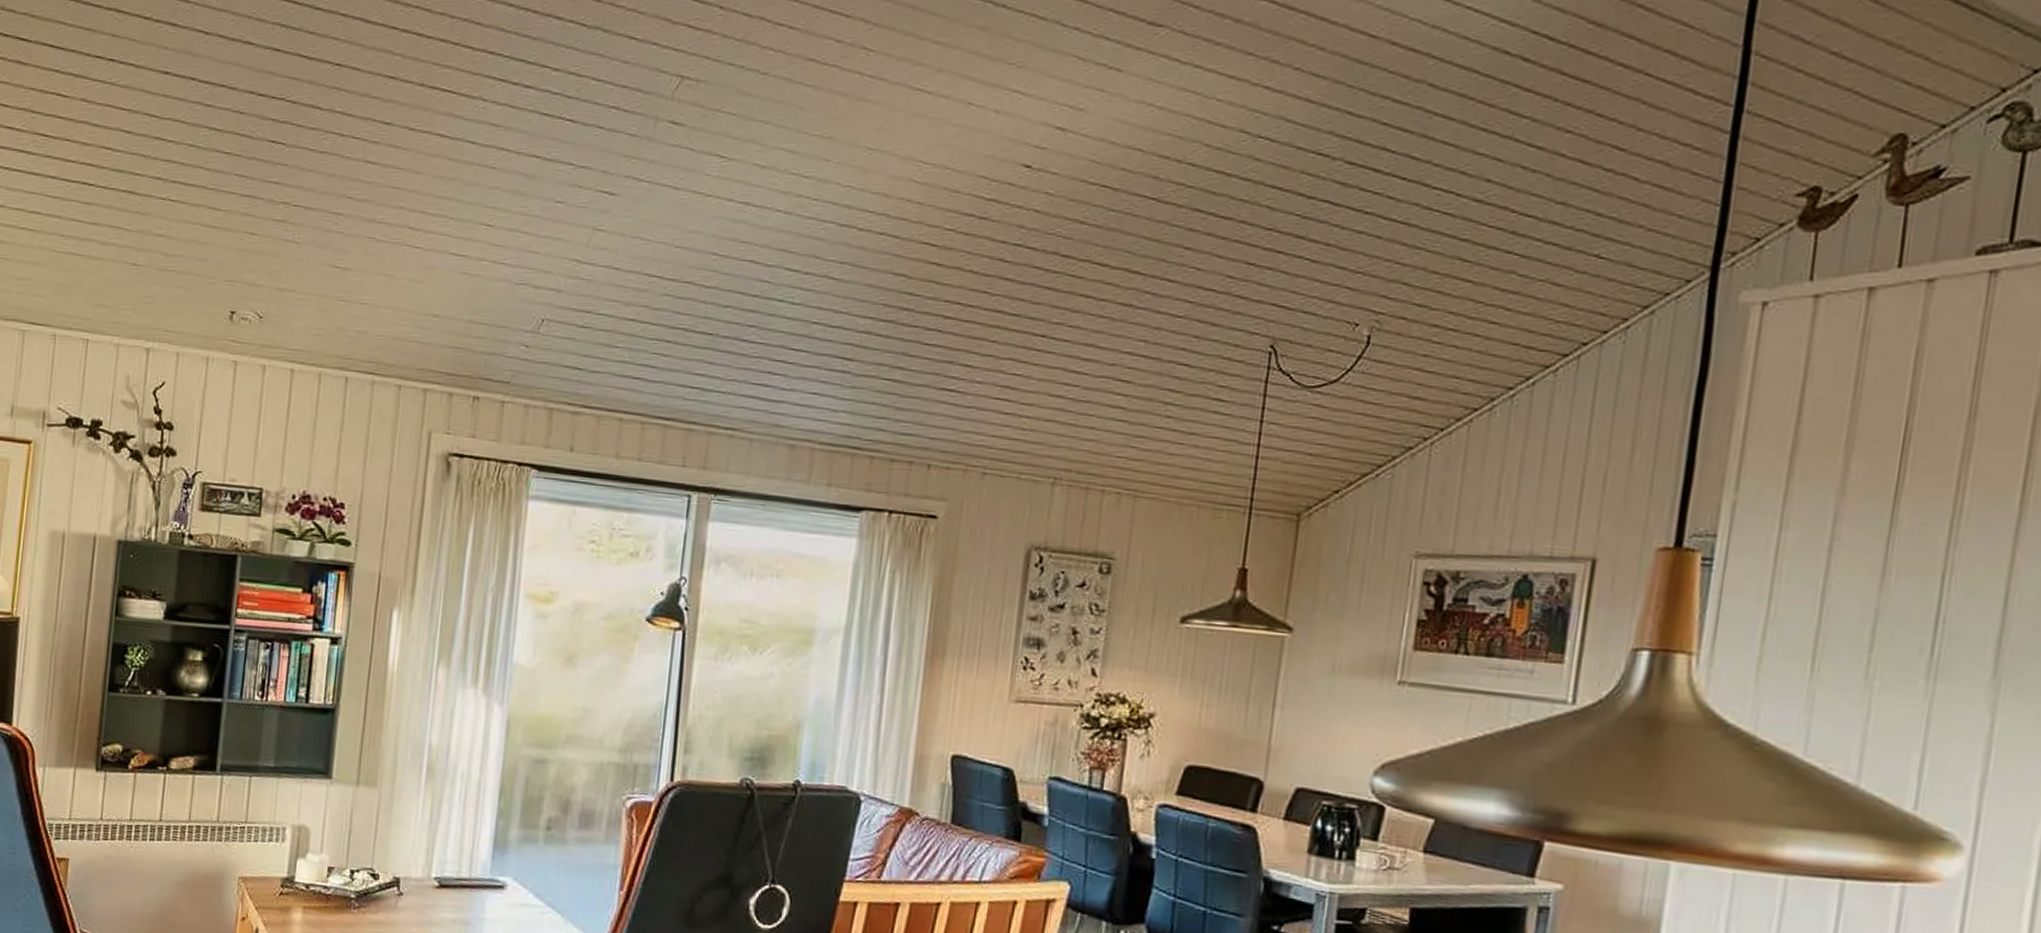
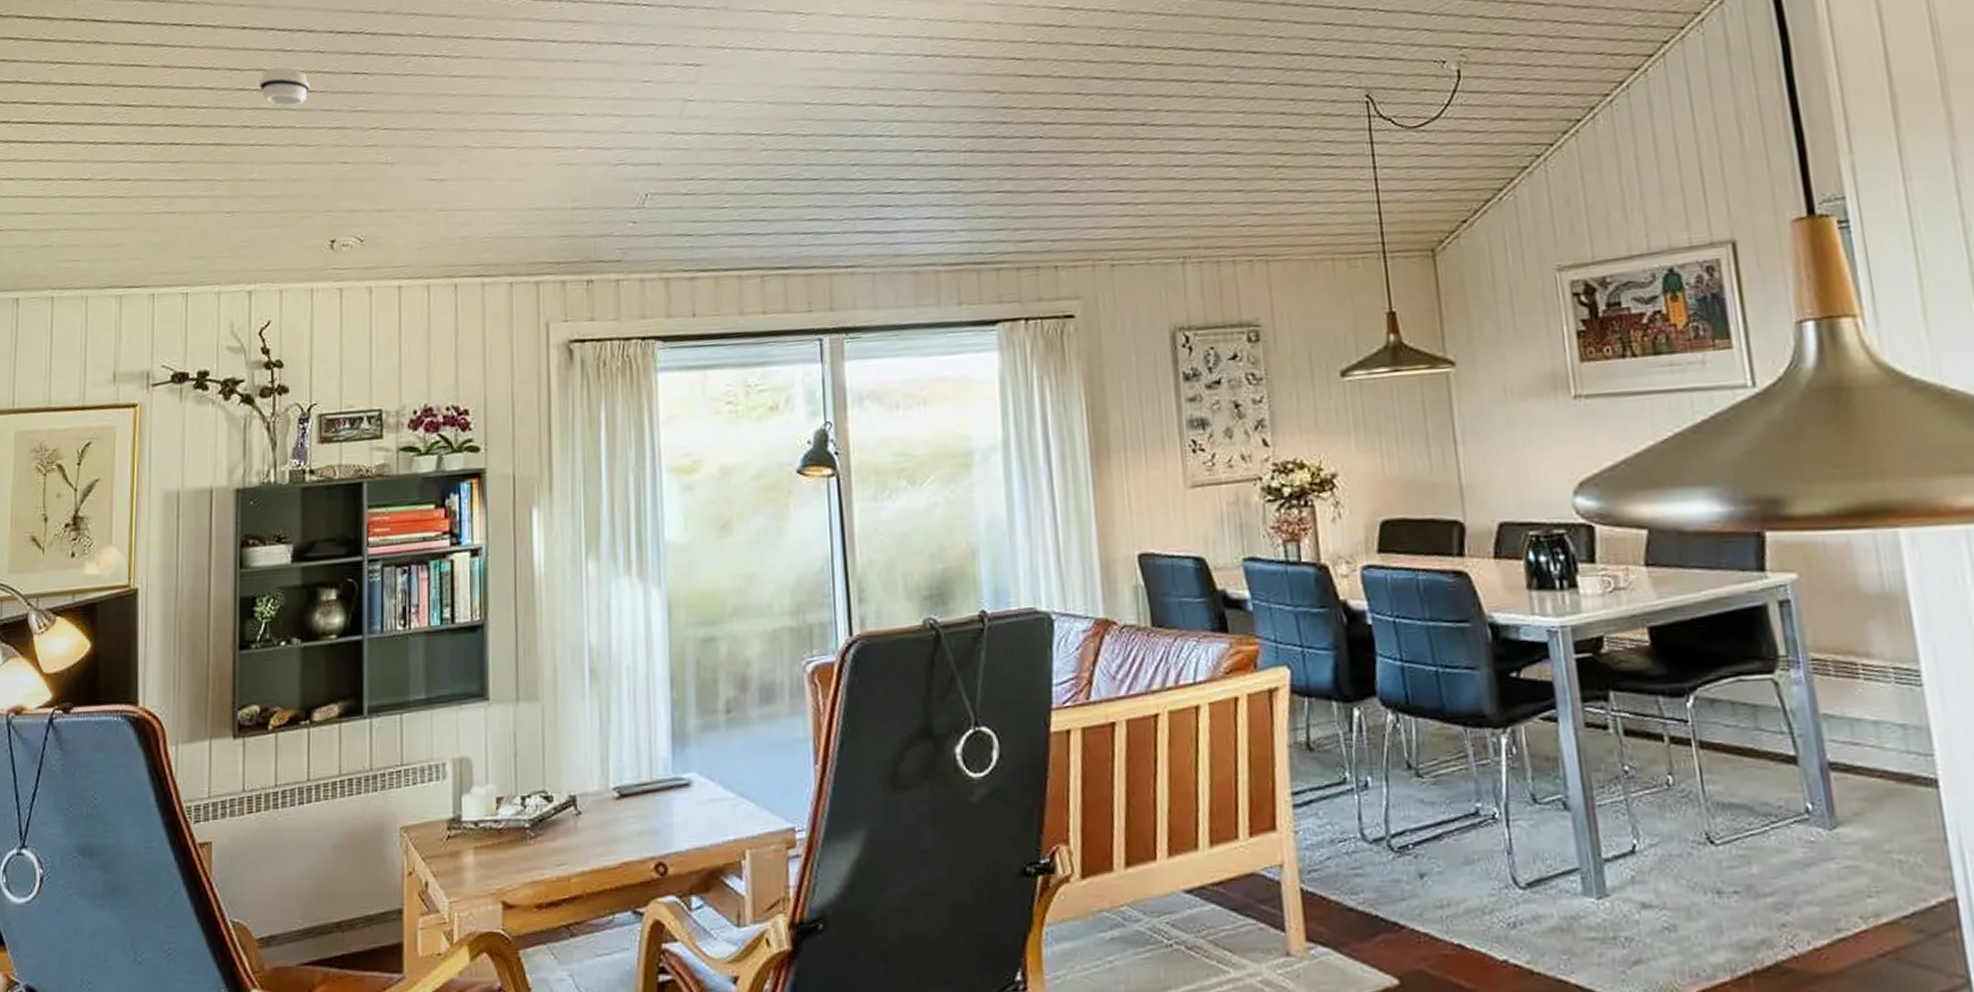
smoke detector: none [175,121,227,165] -> present [258,67,311,106]

